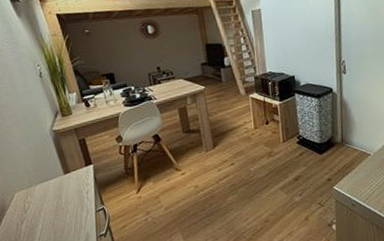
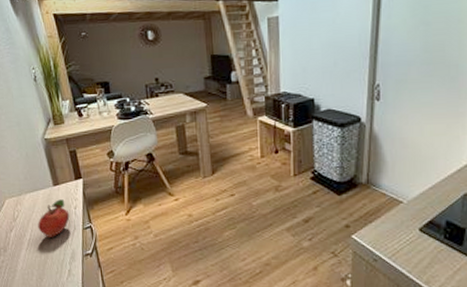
fruit: none [50,186,82,224] -> present [38,199,70,237]

